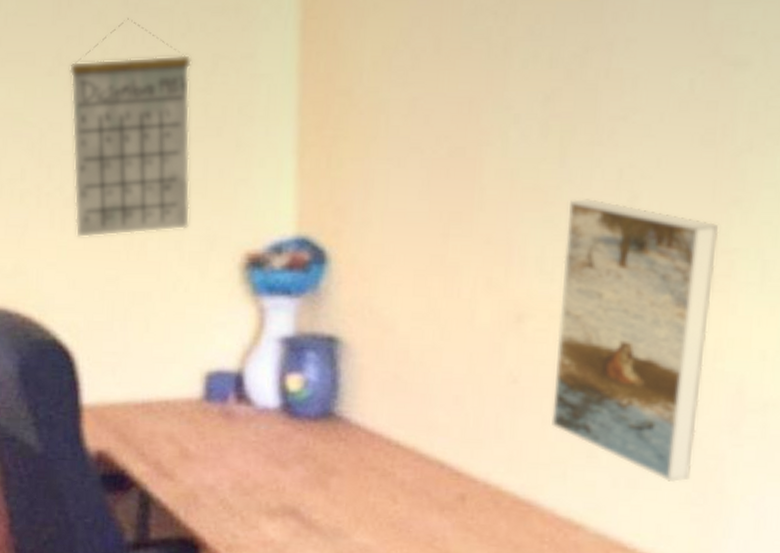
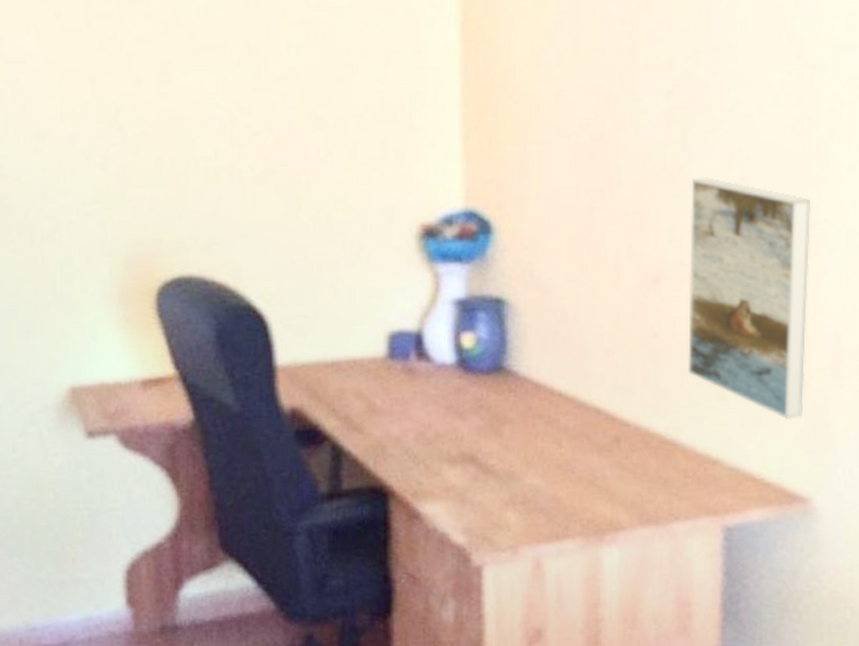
calendar: present [68,17,192,238] -> none [257,15,371,211]

